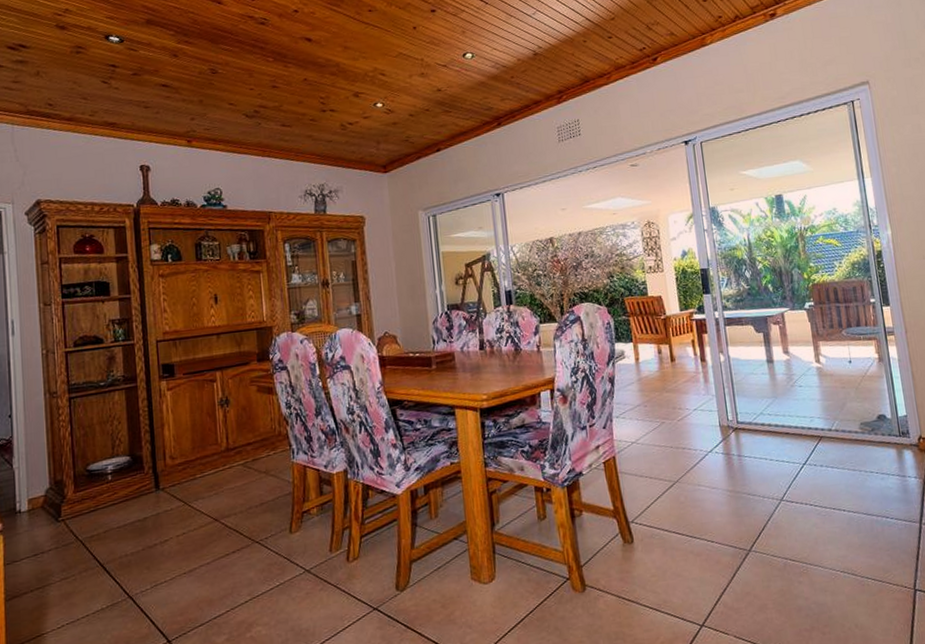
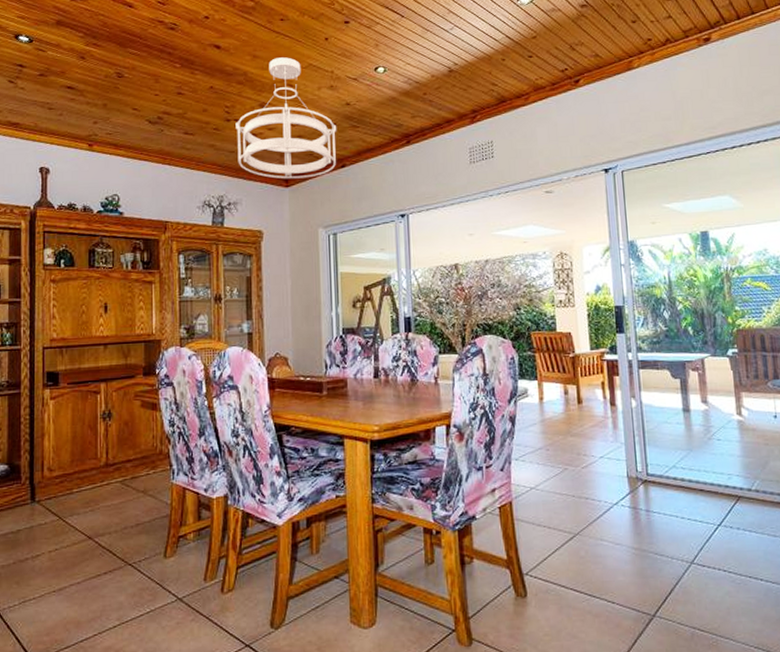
chandelier: none [331,47,431,165] -> present [235,57,337,179]

